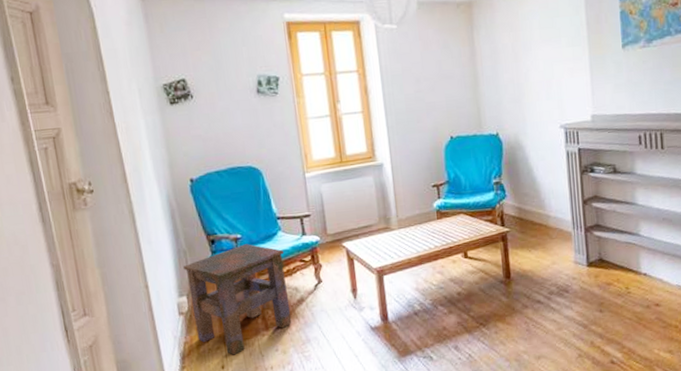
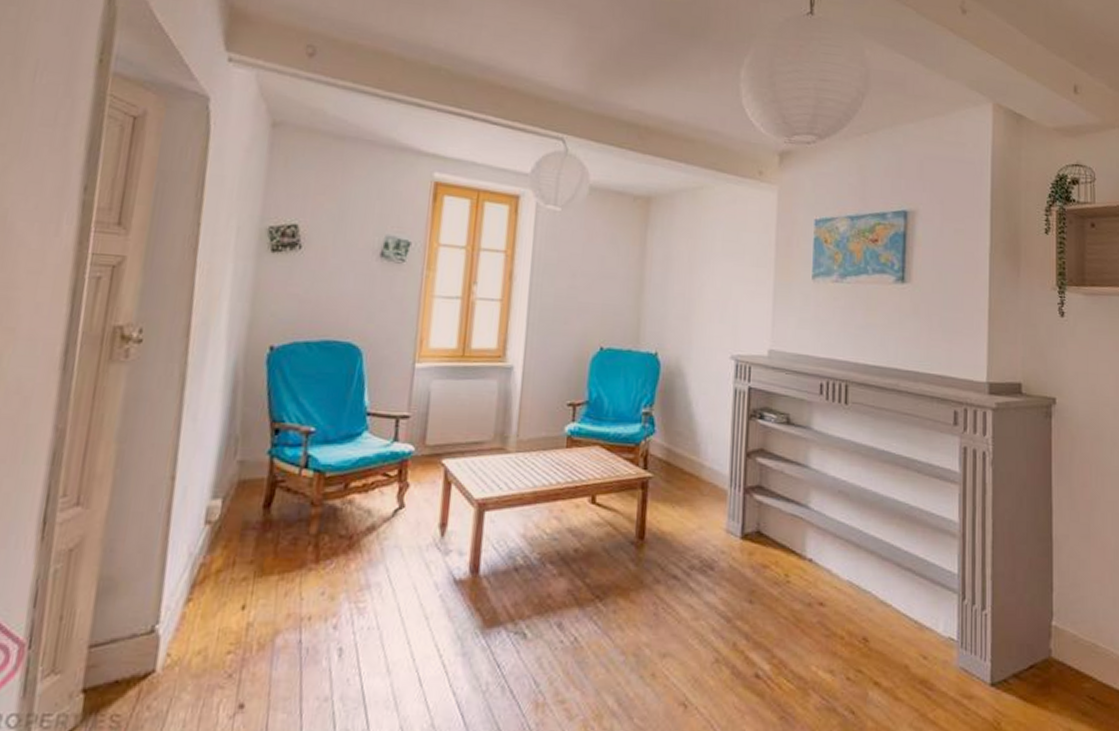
side table: present [183,244,292,355] -> none [220,441,366,592]

